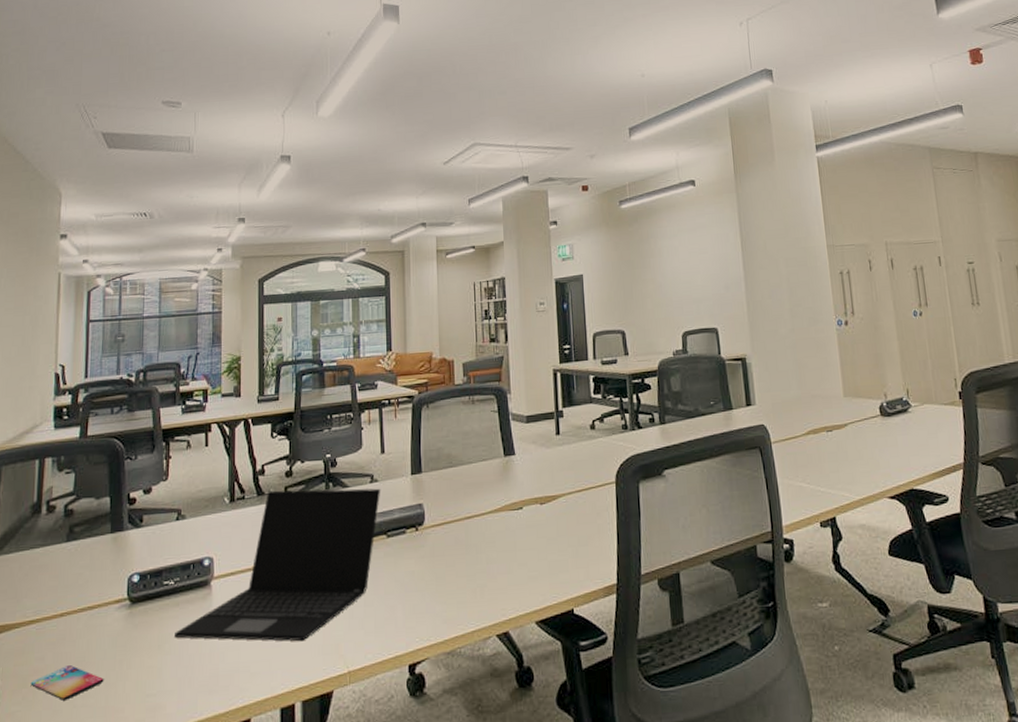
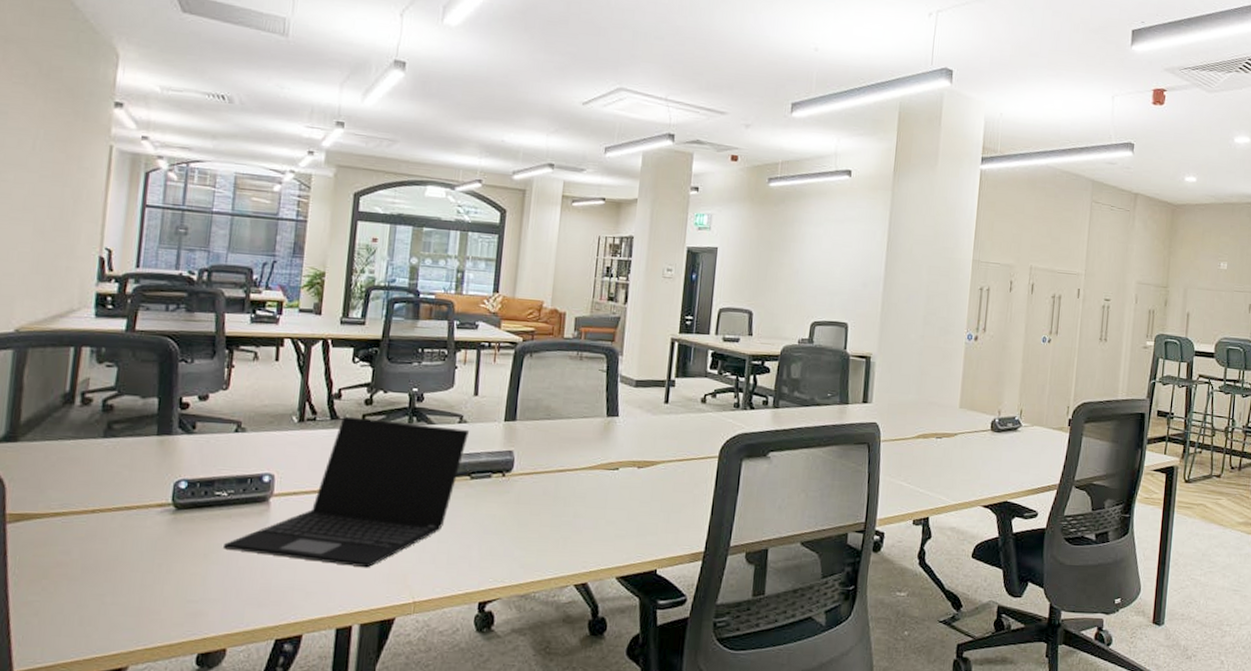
smartphone: present [30,665,104,700] -> none [52,562,139,596]

